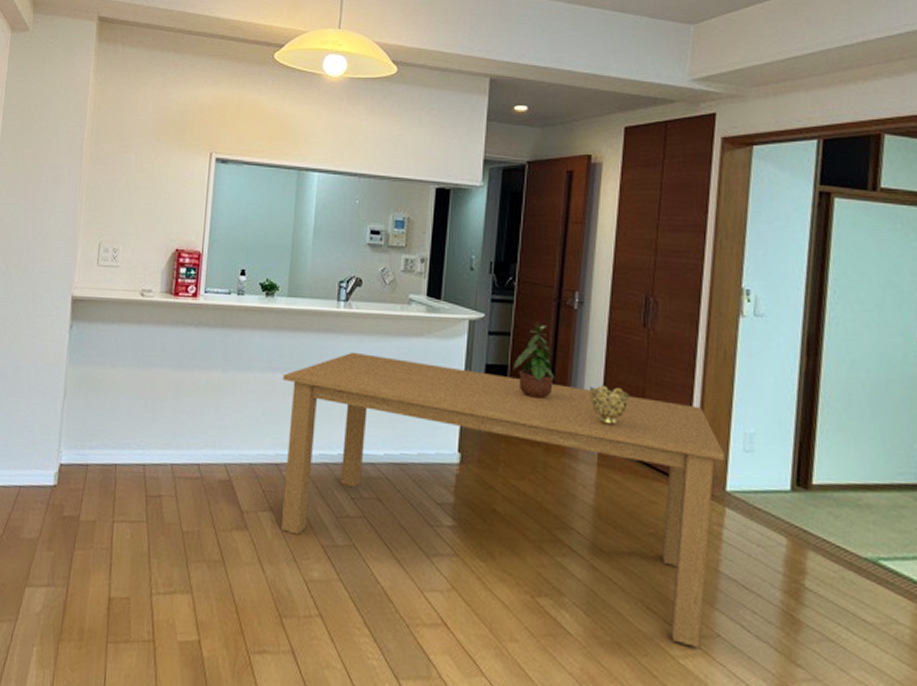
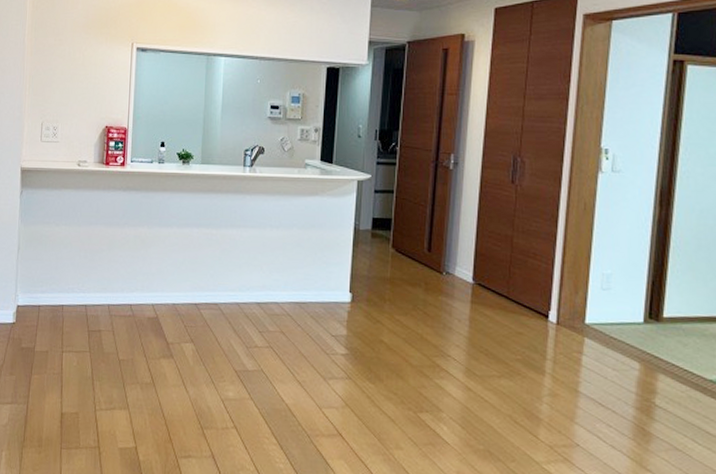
dining table: present [280,351,726,648] -> none [199,209,585,455]
potted plant: present [514,322,555,399] -> none [397,181,433,246]
decorative bowl: present [590,385,631,426] -> none [464,234,501,269]

